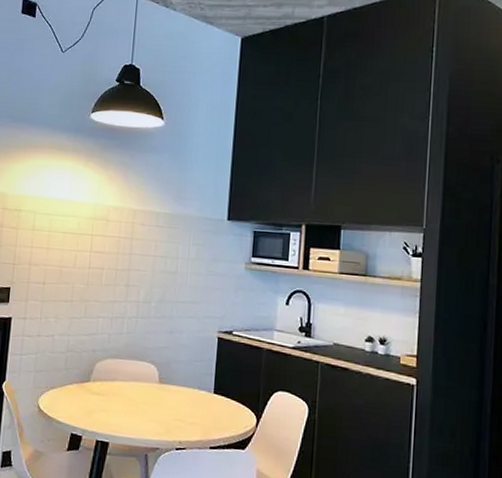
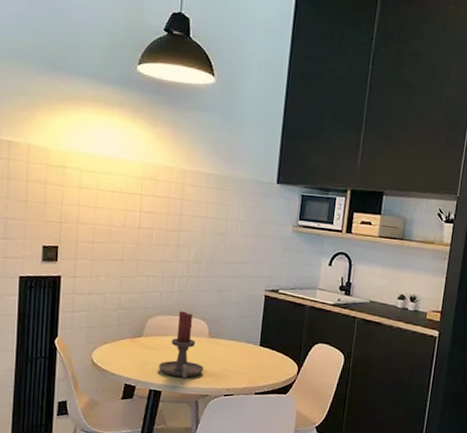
candle holder: none [105,354,154,428] -> present [158,311,204,377]

